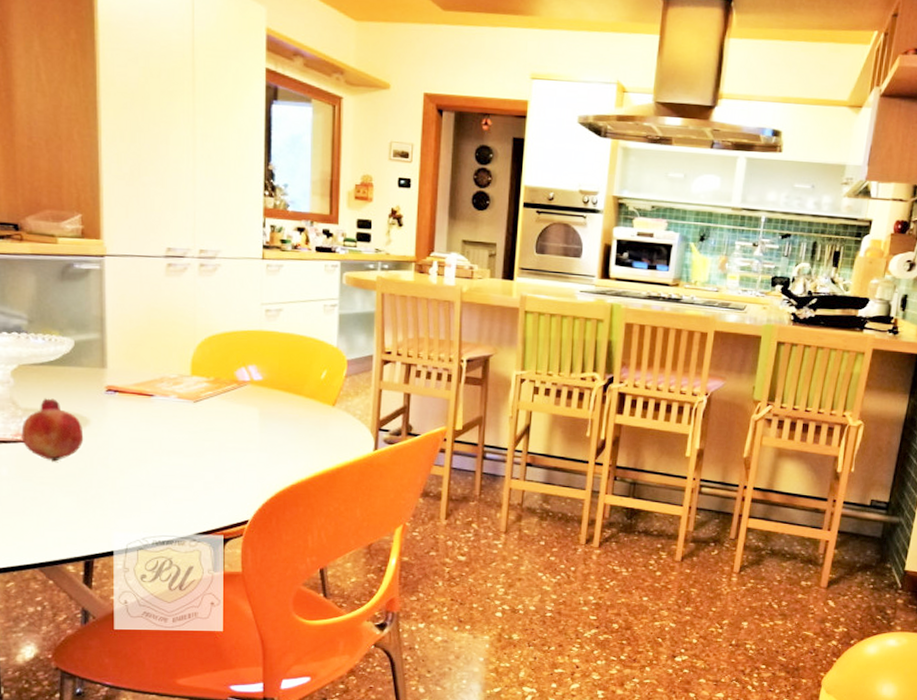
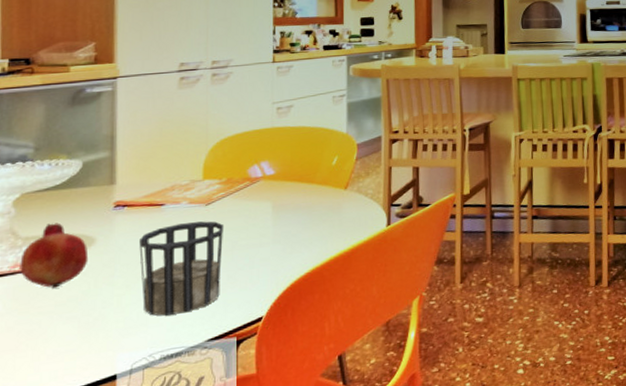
cup: none [131,417,212,505] -> present [139,221,224,316]

